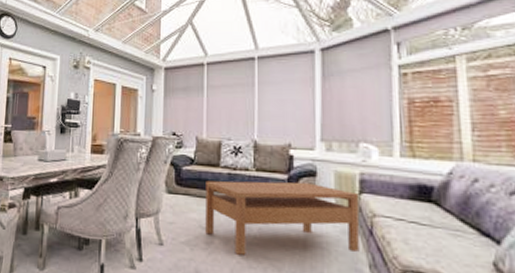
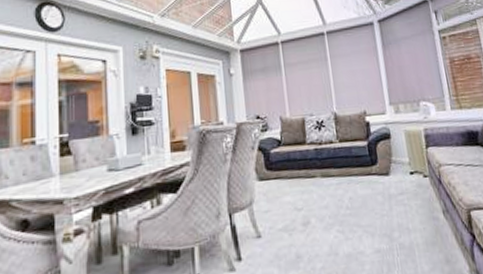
coffee table: present [205,180,360,255] -> none [295,145,434,229]

